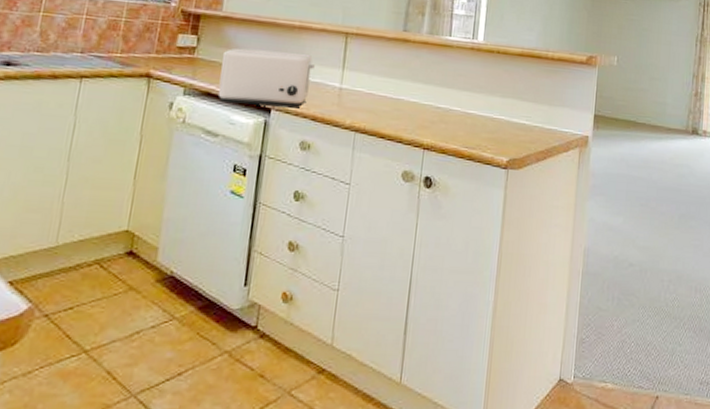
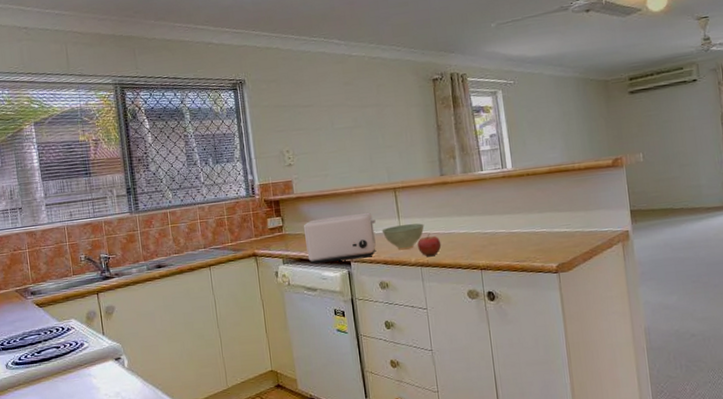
bowl: none [319,76,371,109] -> present [381,223,424,250]
fruit: none [357,94,386,122] -> present [417,233,442,257]

